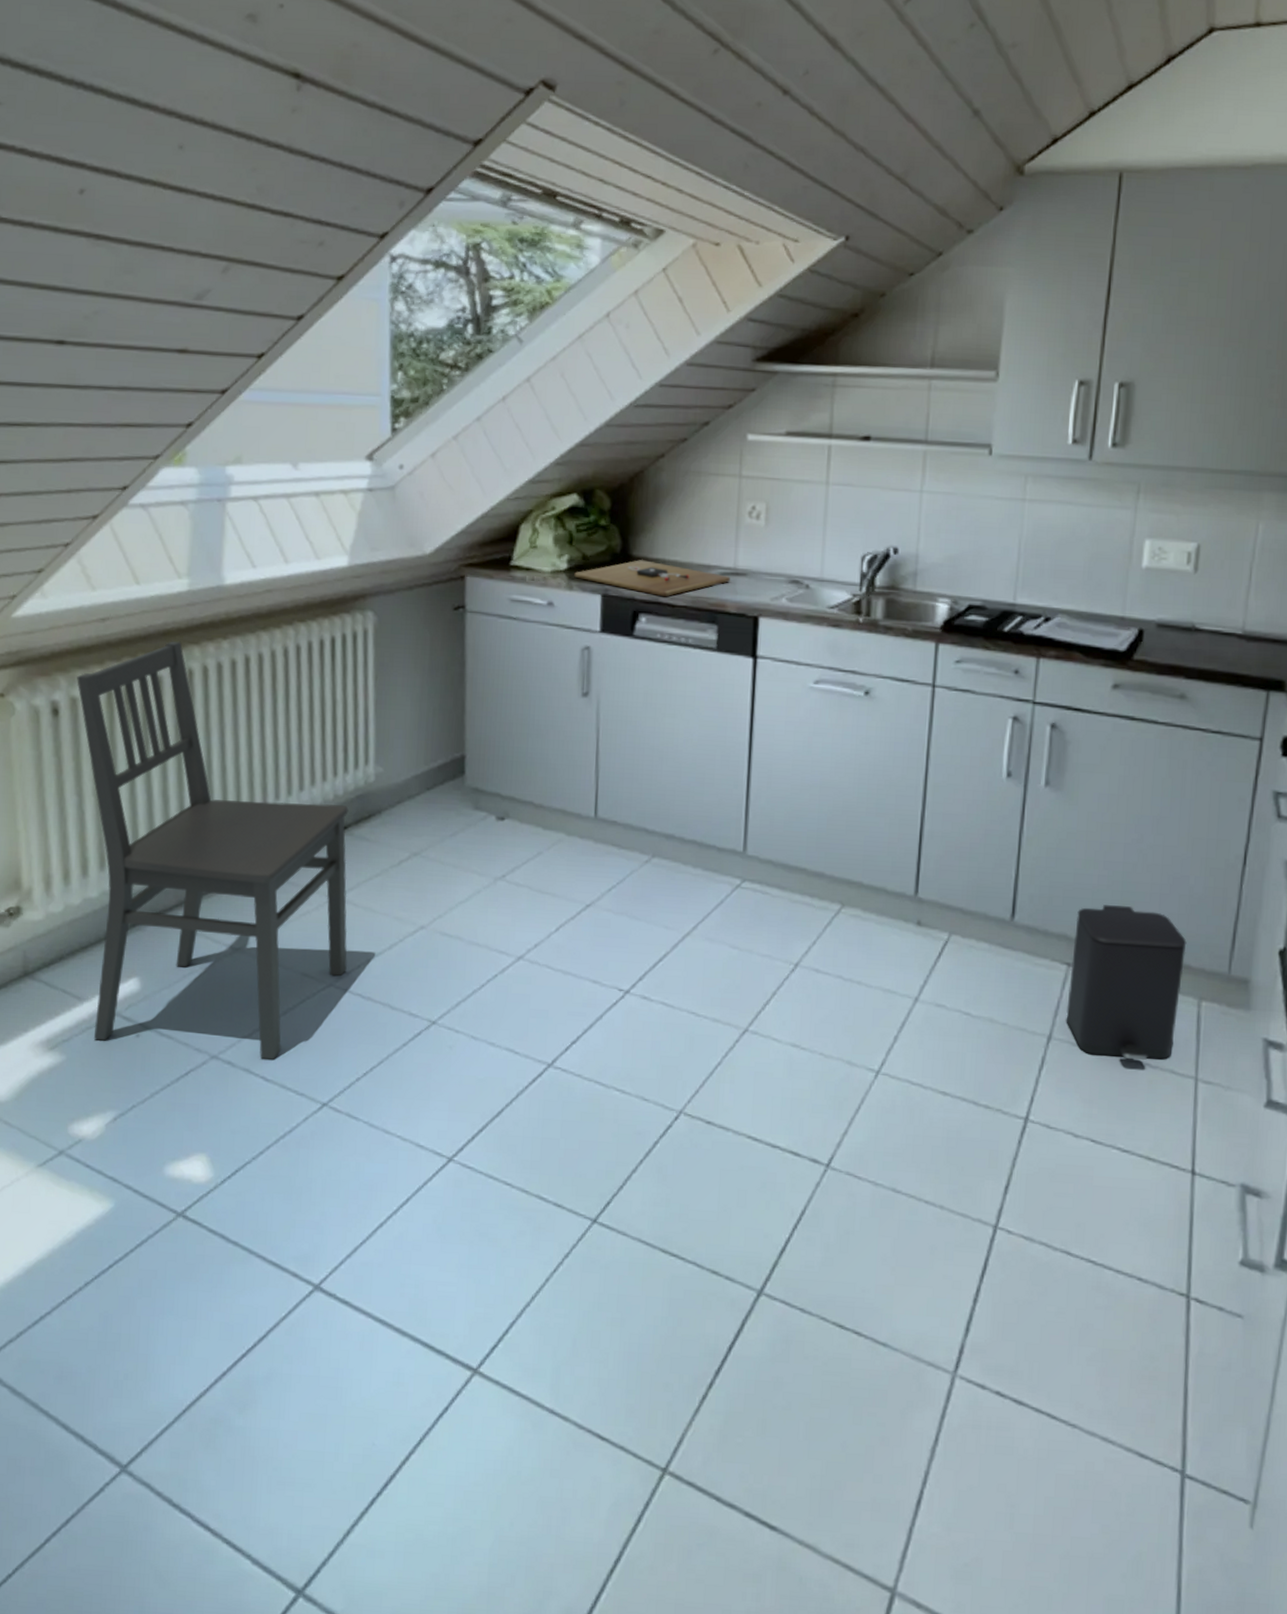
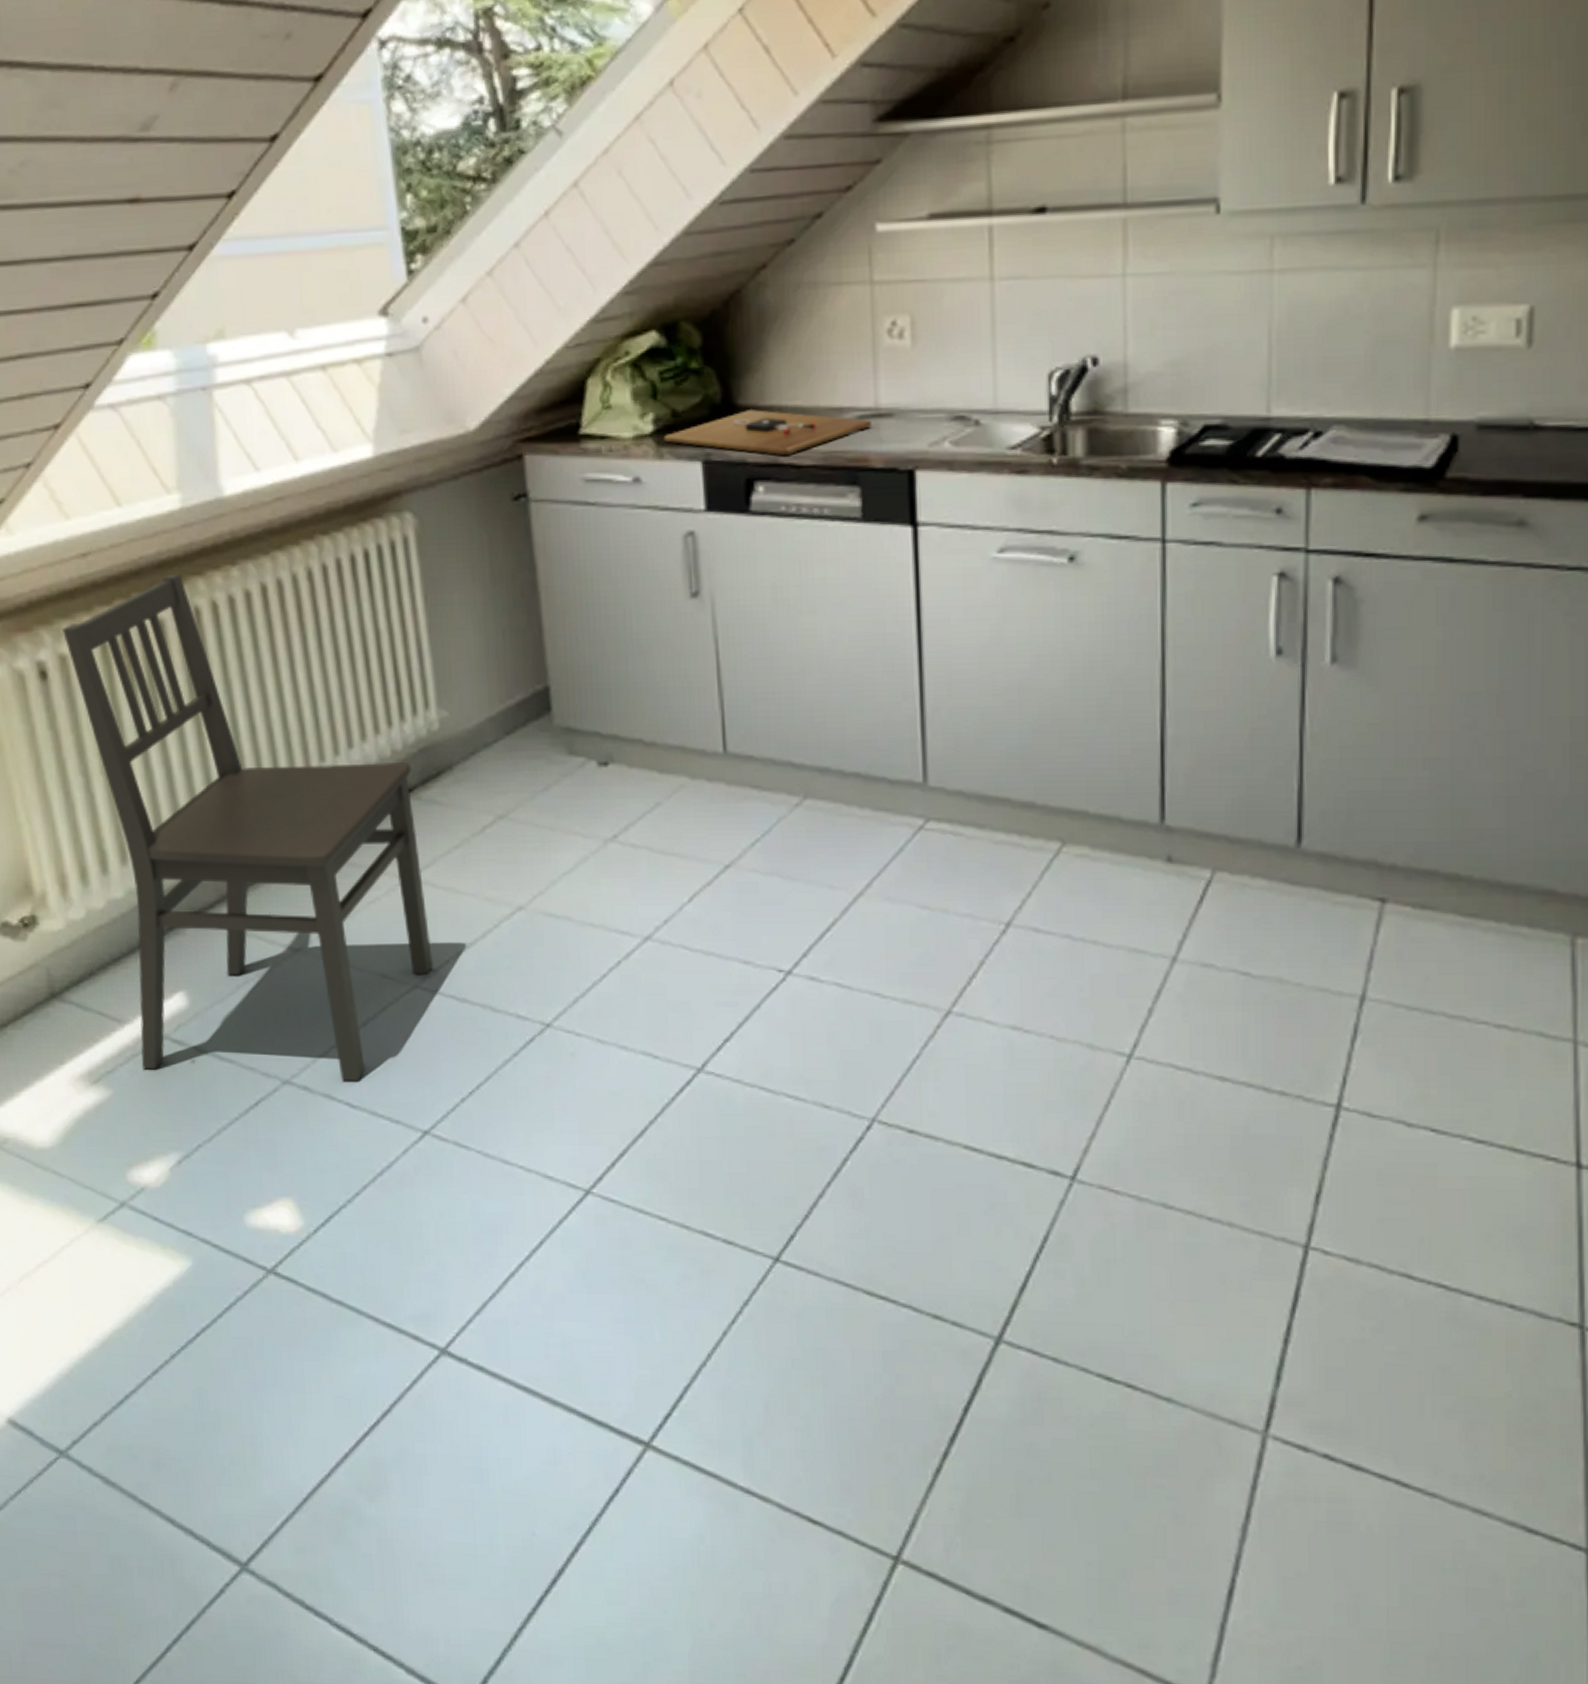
pedal bin: present [1066,905,1187,1061] -> none [1384,817,1550,1022]

